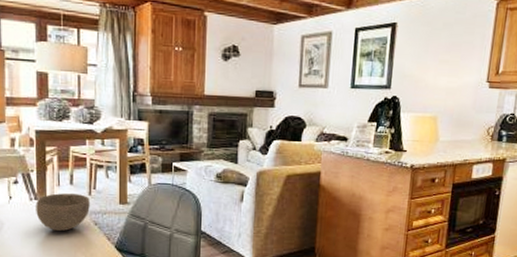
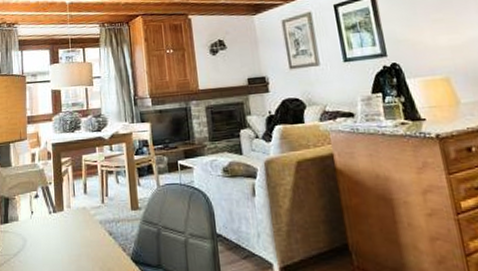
bowl: present [36,193,90,232] -> none [54,203,104,245]

